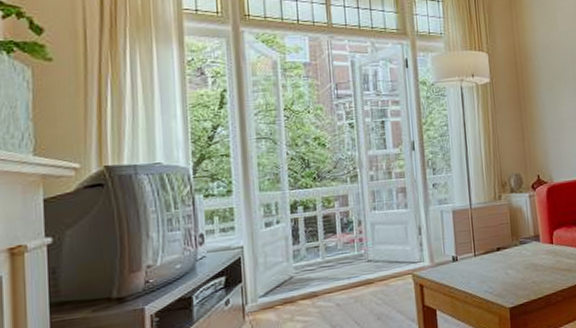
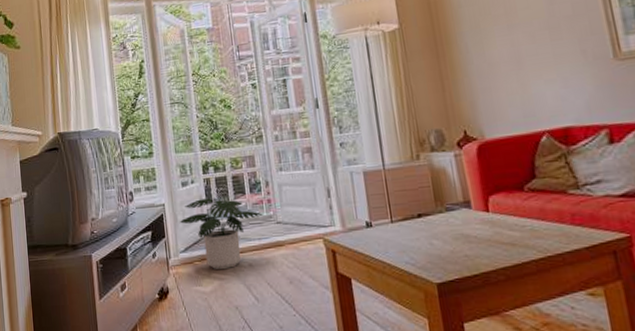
potted plant: none [260,238,354,312] -> present [179,197,263,269]

